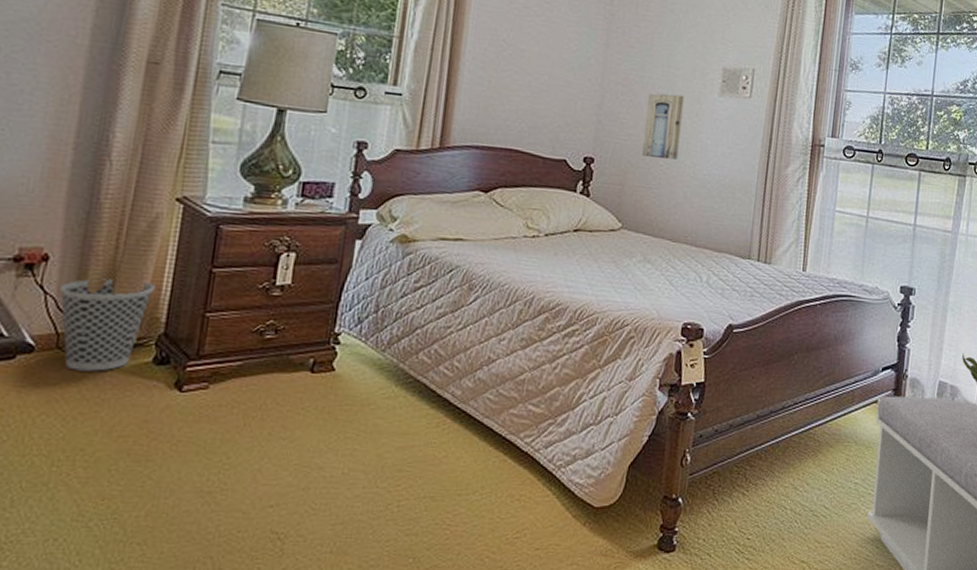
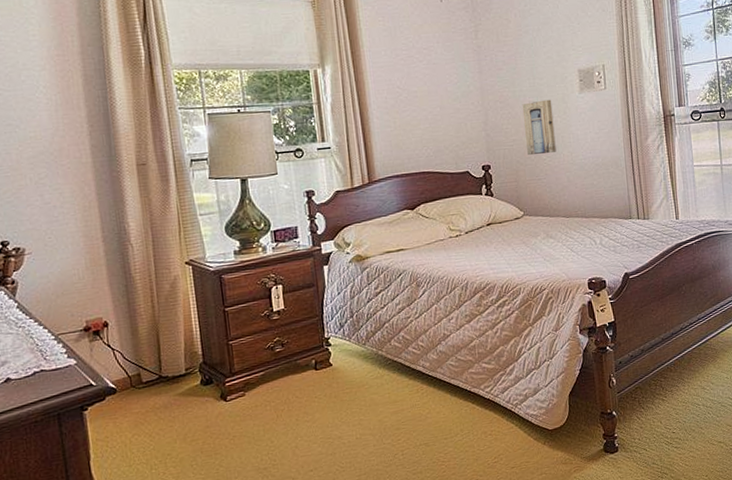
wastebasket: present [58,278,155,372] -> none [121,327,188,401]

